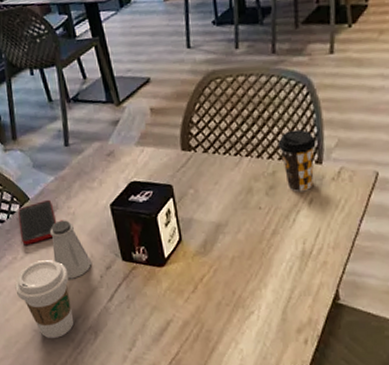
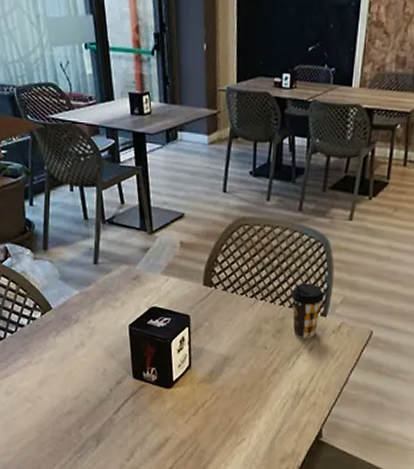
coffee cup: present [14,259,74,339] -> none [26,367,80,442]
cell phone: present [18,199,56,246] -> none [39,311,75,352]
saltshaker: present [50,220,92,279] -> none [67,333,104,389]

